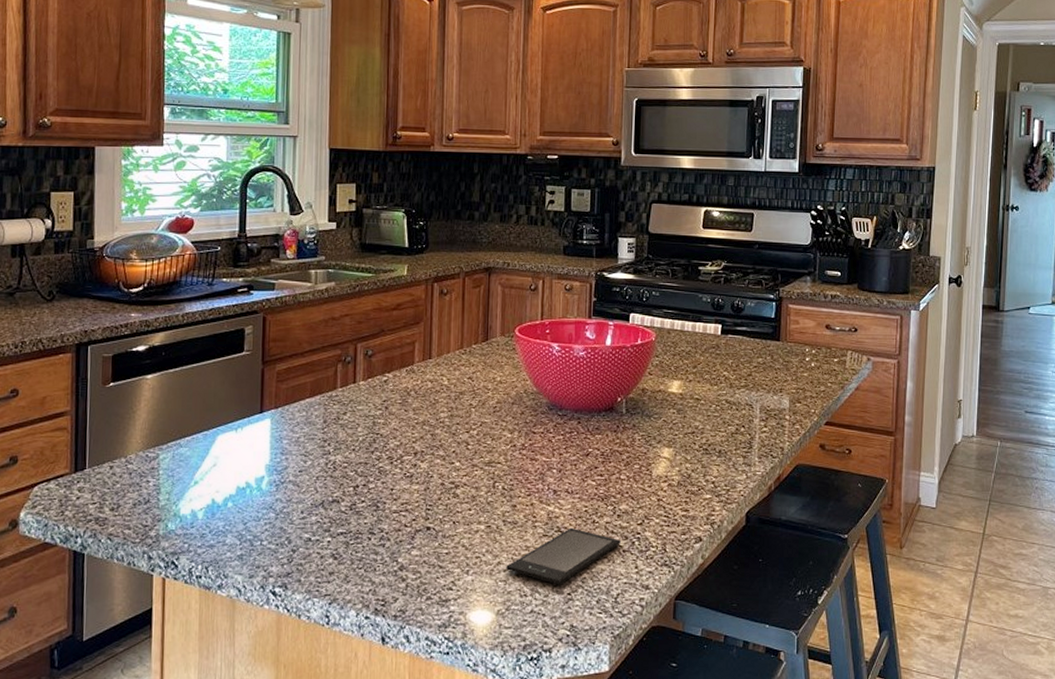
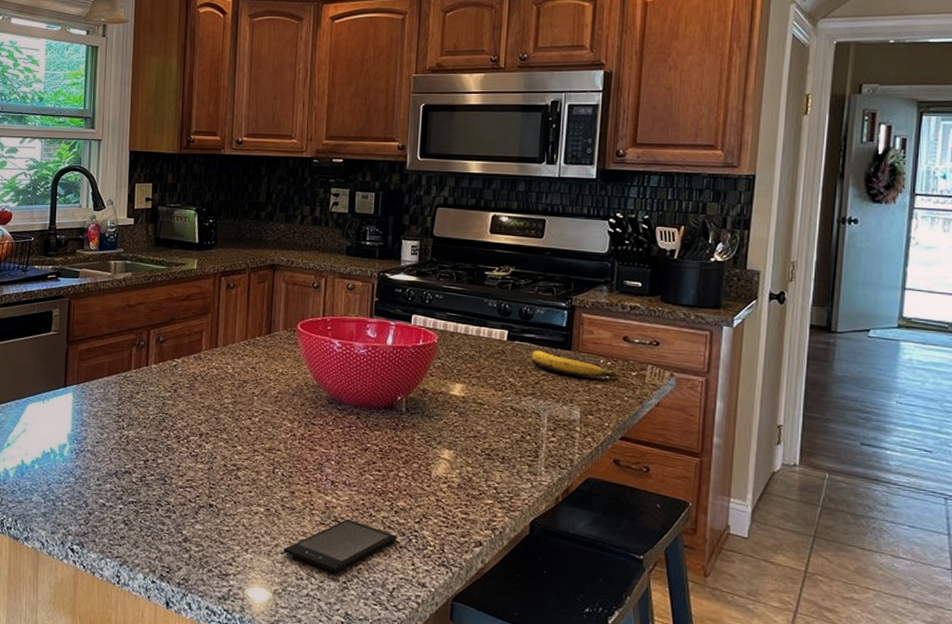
banana: none [743,342,823,366] -> present [531,350,620,378]

